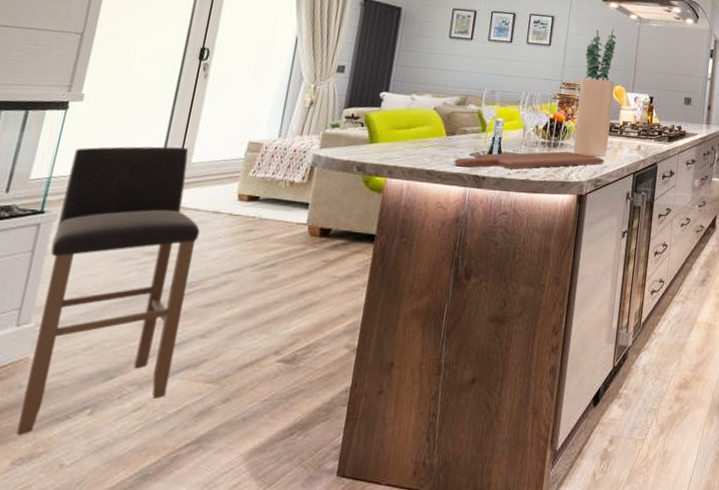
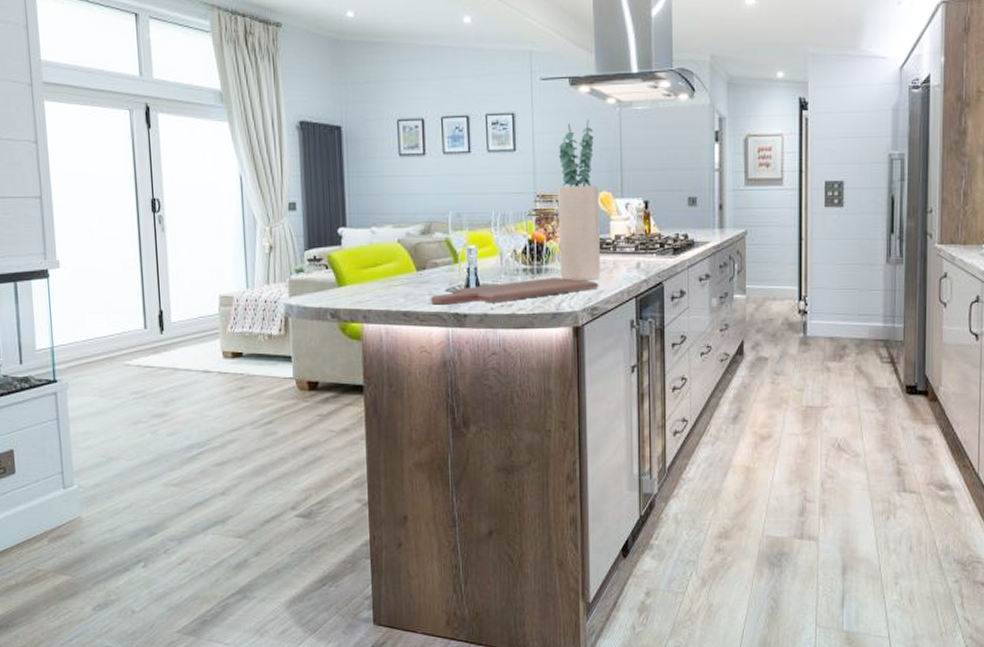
bar stool: present [16,146,200,434] -> none [66,308,204,584]

